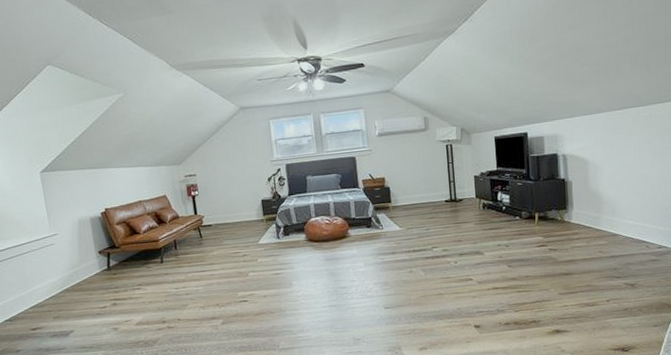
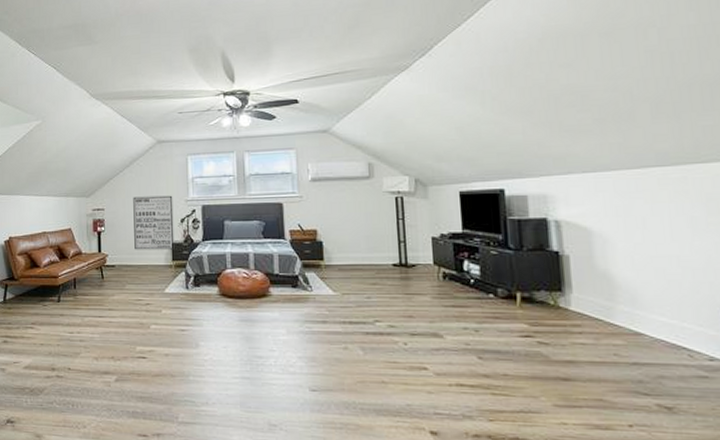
wall art: none [222,157,265,210] -> present [133,195,175,250]

